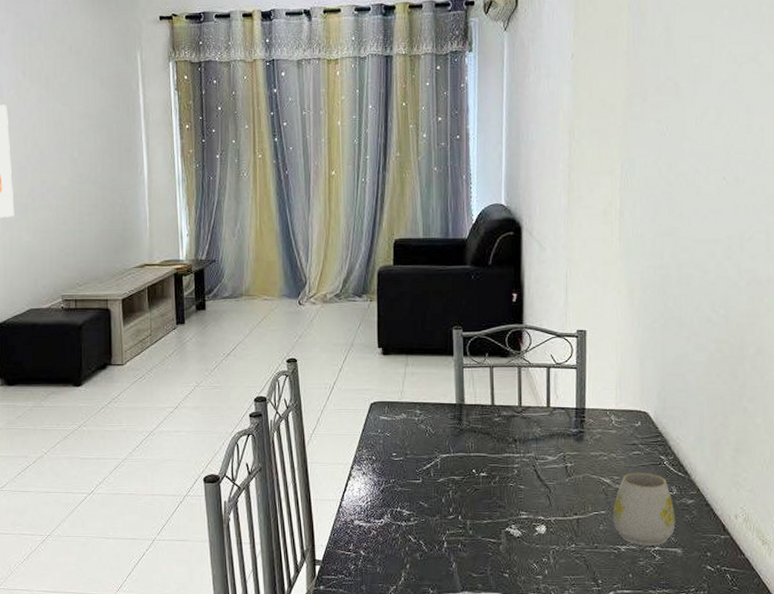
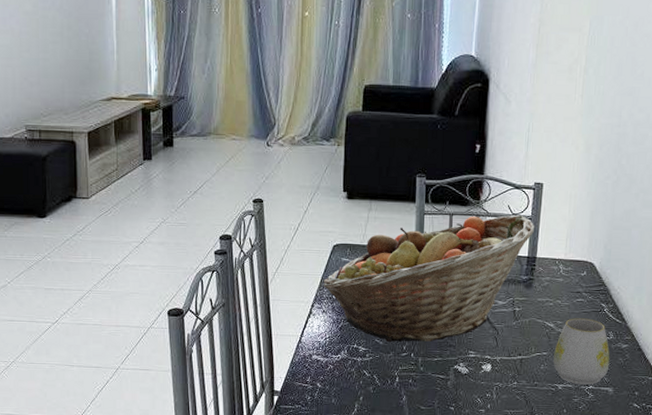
fruit basket: none [362,364,581,505] -> present [323,215,535,343]

